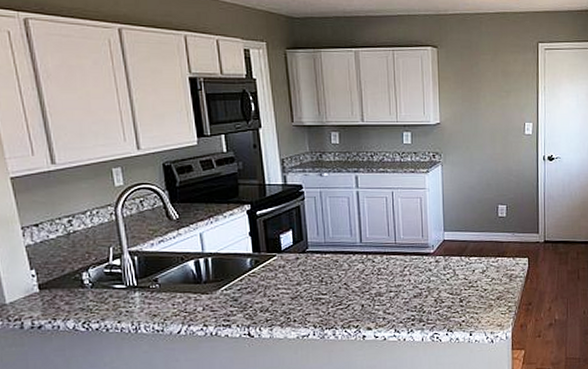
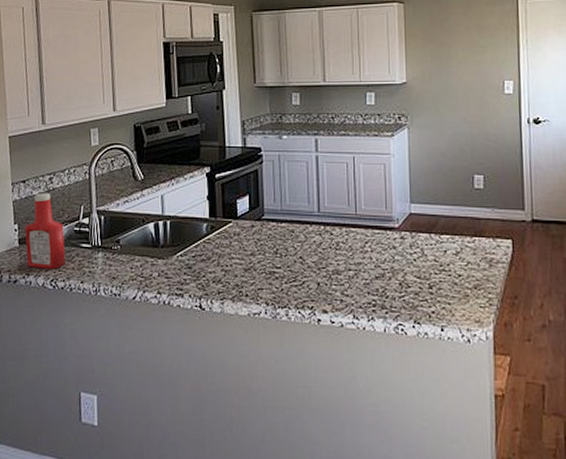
ketchup bottle: none [44,235,98,312] -> present [25,192,66,269]

